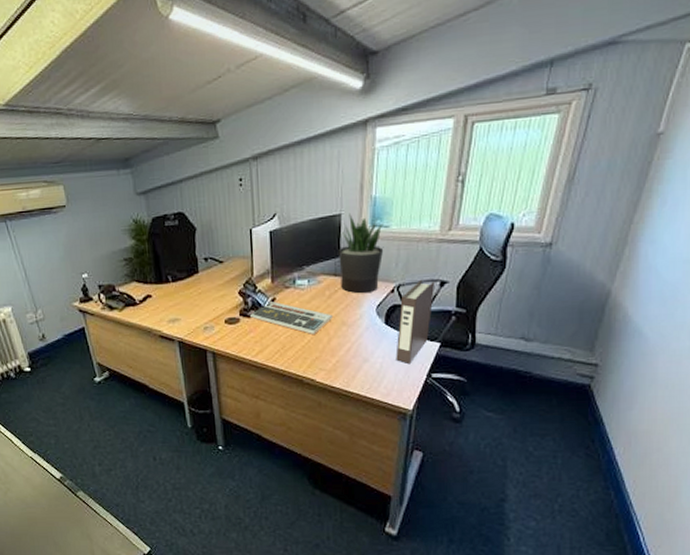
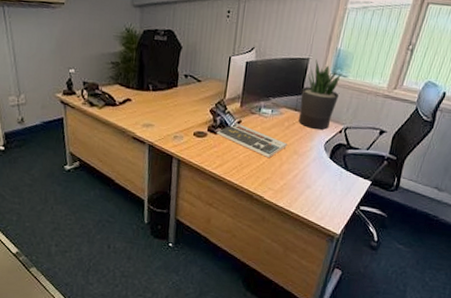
binder: present [396,279,436,363] -> none [333,126,376,195]

